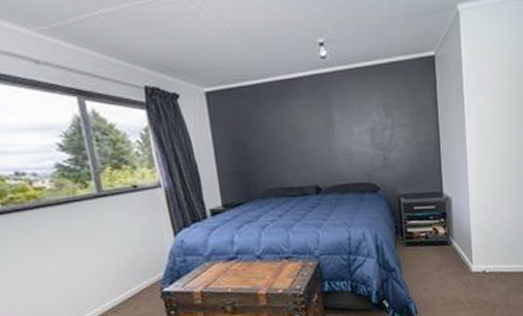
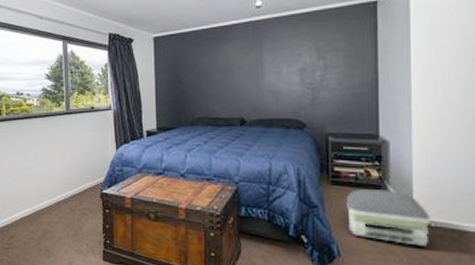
air purifier: none [420,244,486,294] -> present [347,188,431,247]

